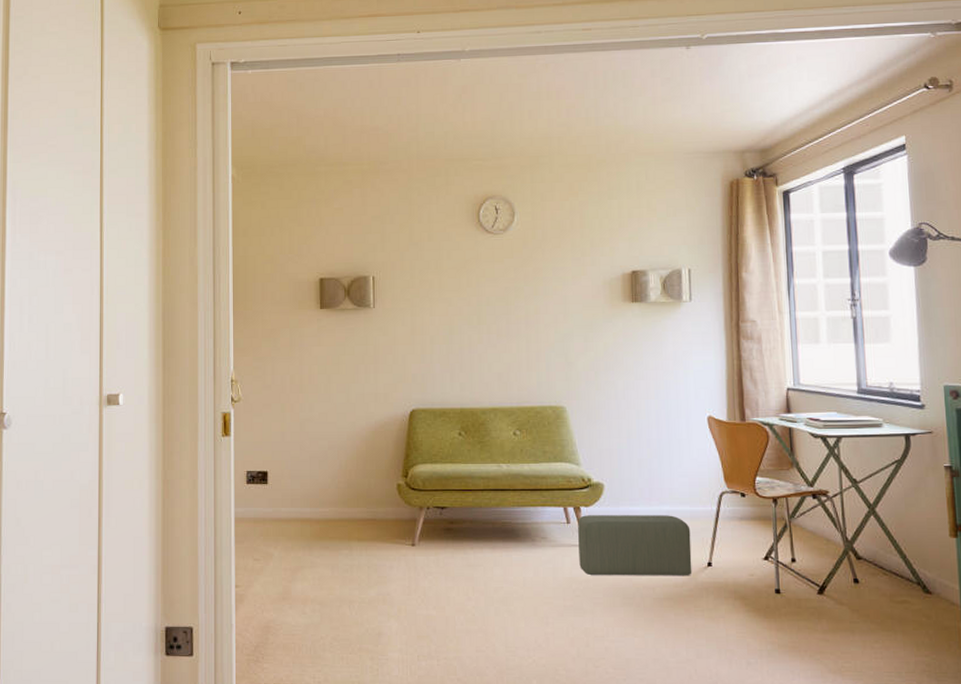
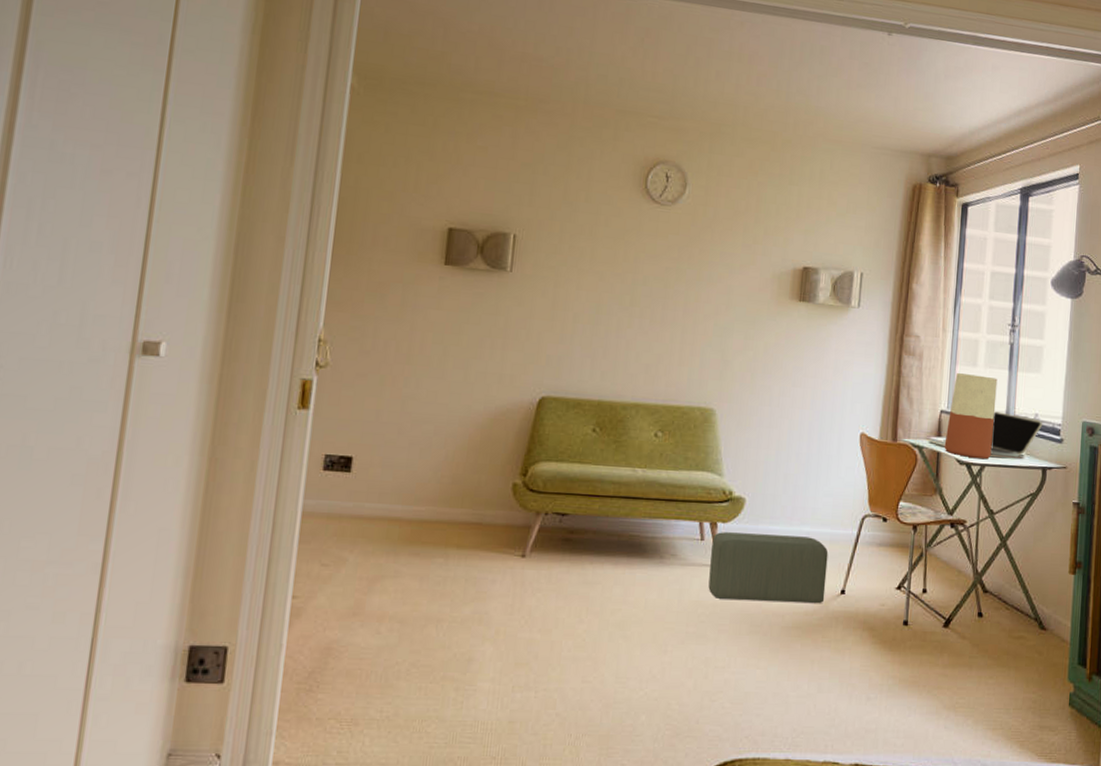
laptop: none [792,384,899,426] -> present [942,411,1042,457]
vase: none [795,351,847,431] -> present [944,373,998,460]

